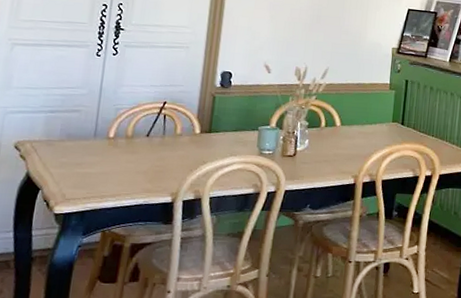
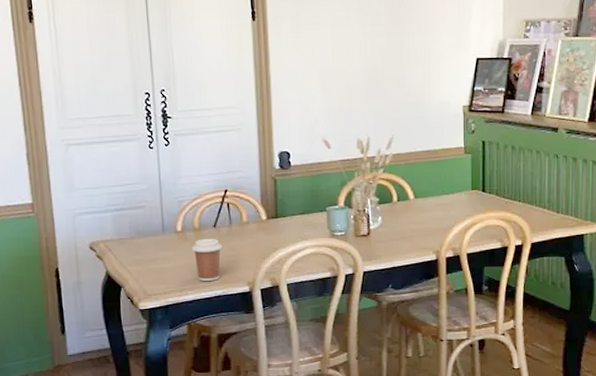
coffee cup: none [121,146,152,189] -> present [192,238,222,281]

